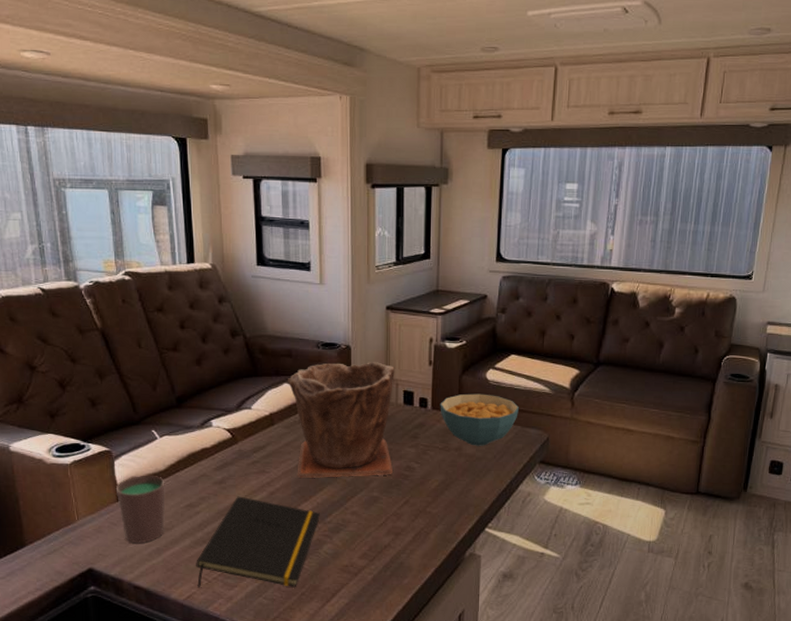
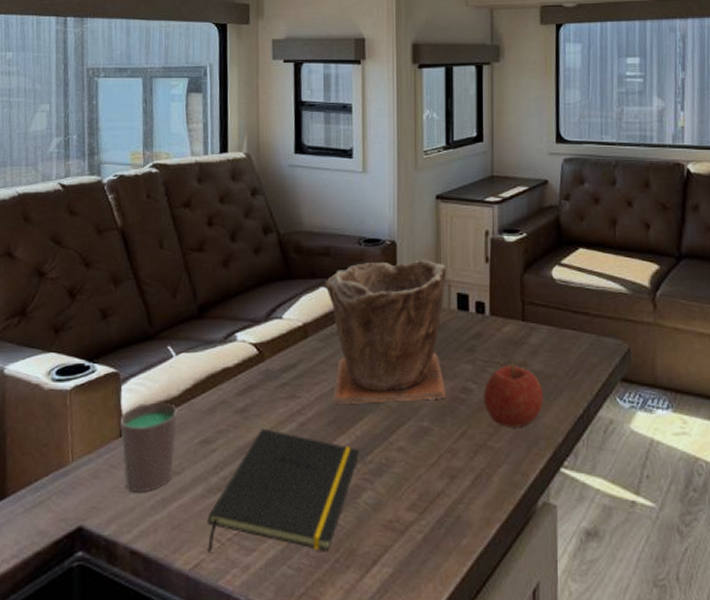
fruit: none [425,448,474,497] -> present [484,363,544,427]
cereal bowl: present [440,393,519,446] -> none [499,295,592,360]

